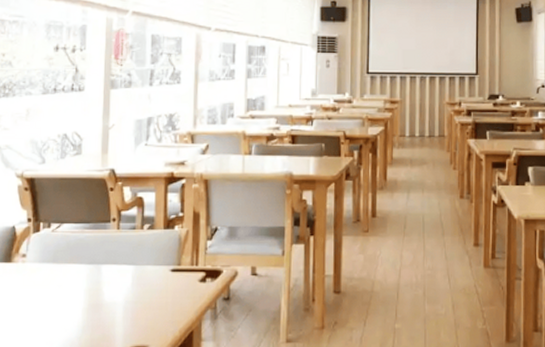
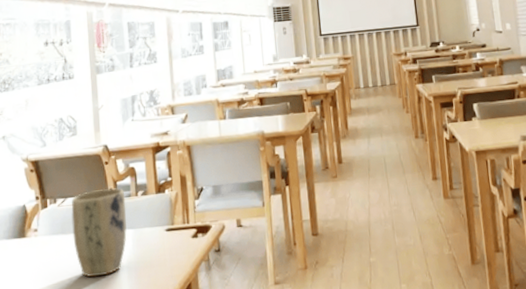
plant pot: none [65,217,130,314] -> present [71,188,127,277]

